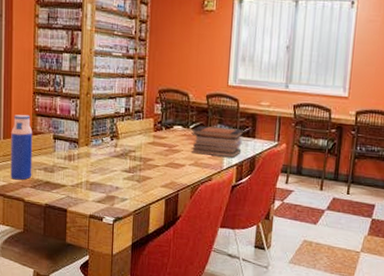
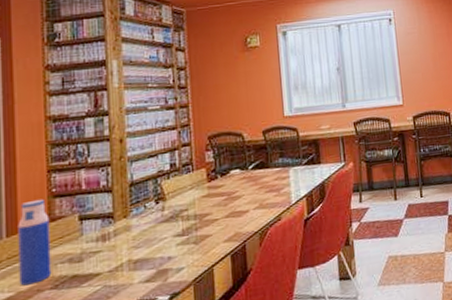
book stack: present [192,126,244,158] -> none [251,158,309,196]

